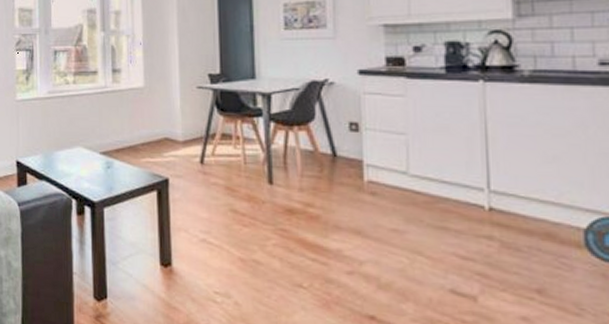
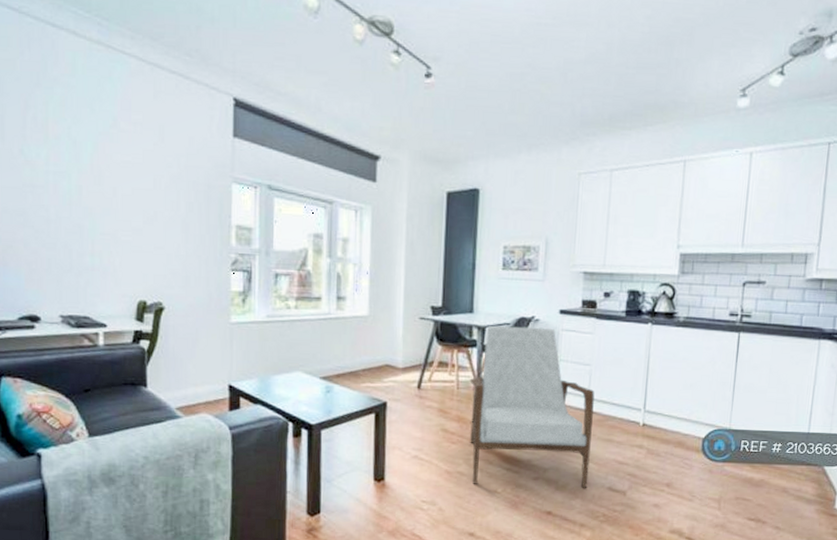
armchair: none [258,91,421,289] -> present [469,325,595,488]

